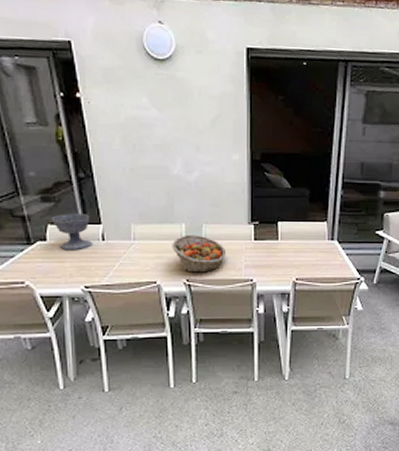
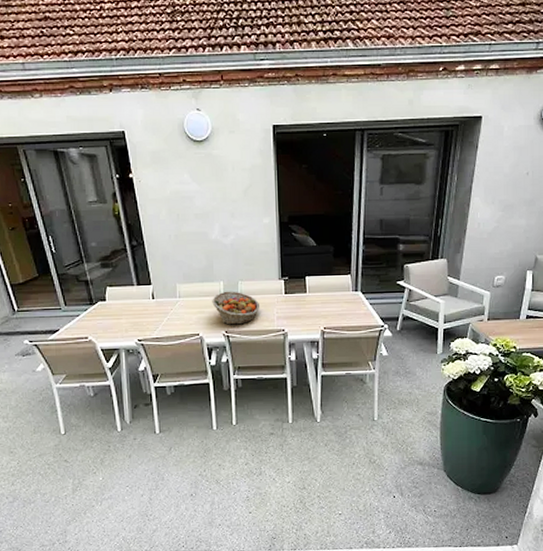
bowl: present [51,214,92,251] -> none [109,277,144,309]

